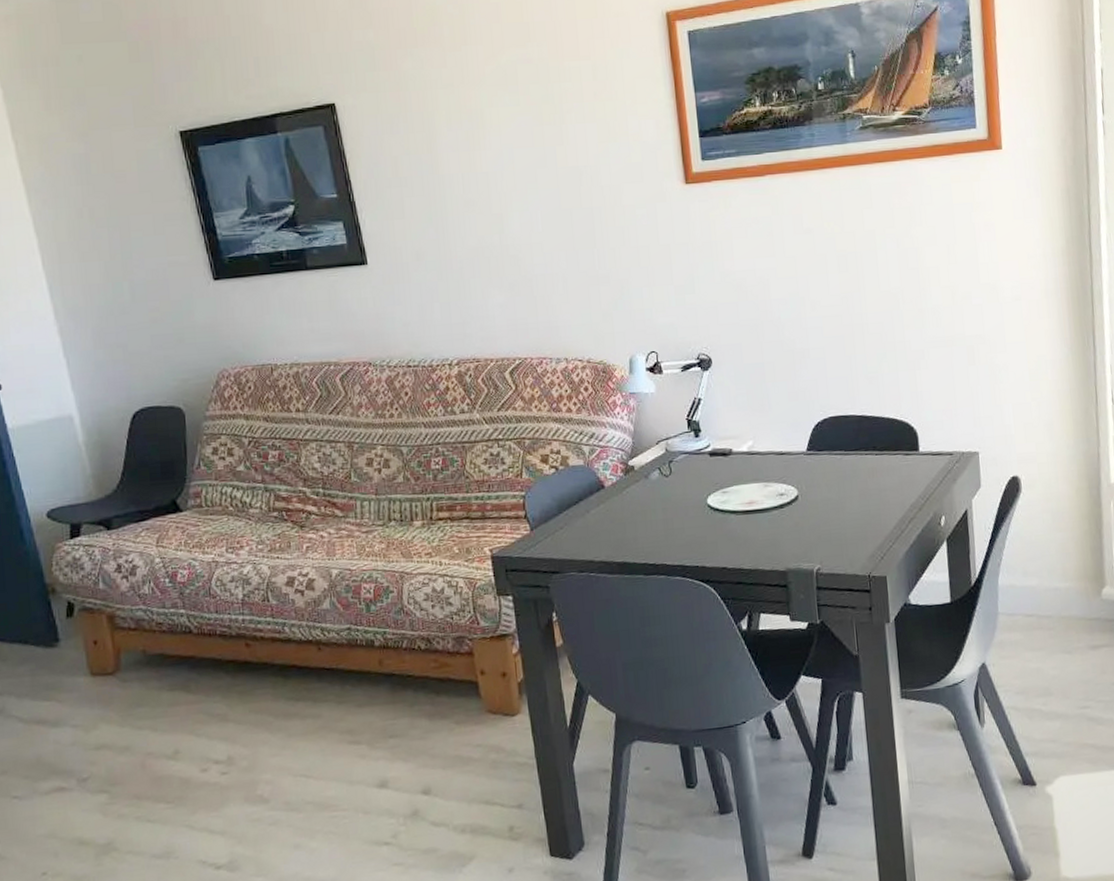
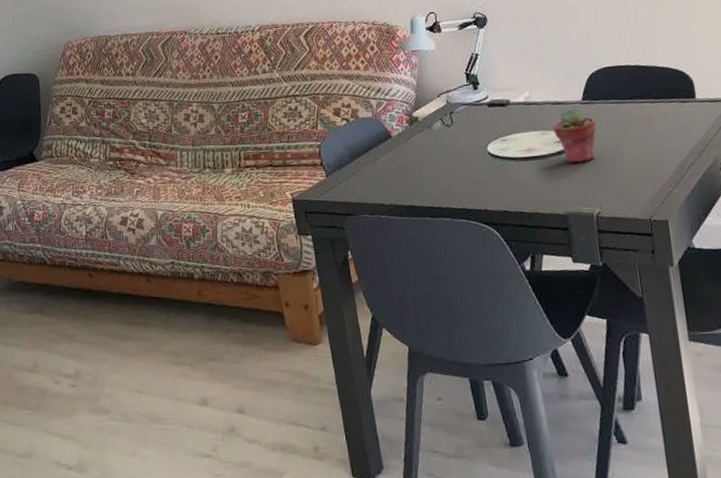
potted succulent: none [776,459,820,517] -> present [553,108,597,163]

